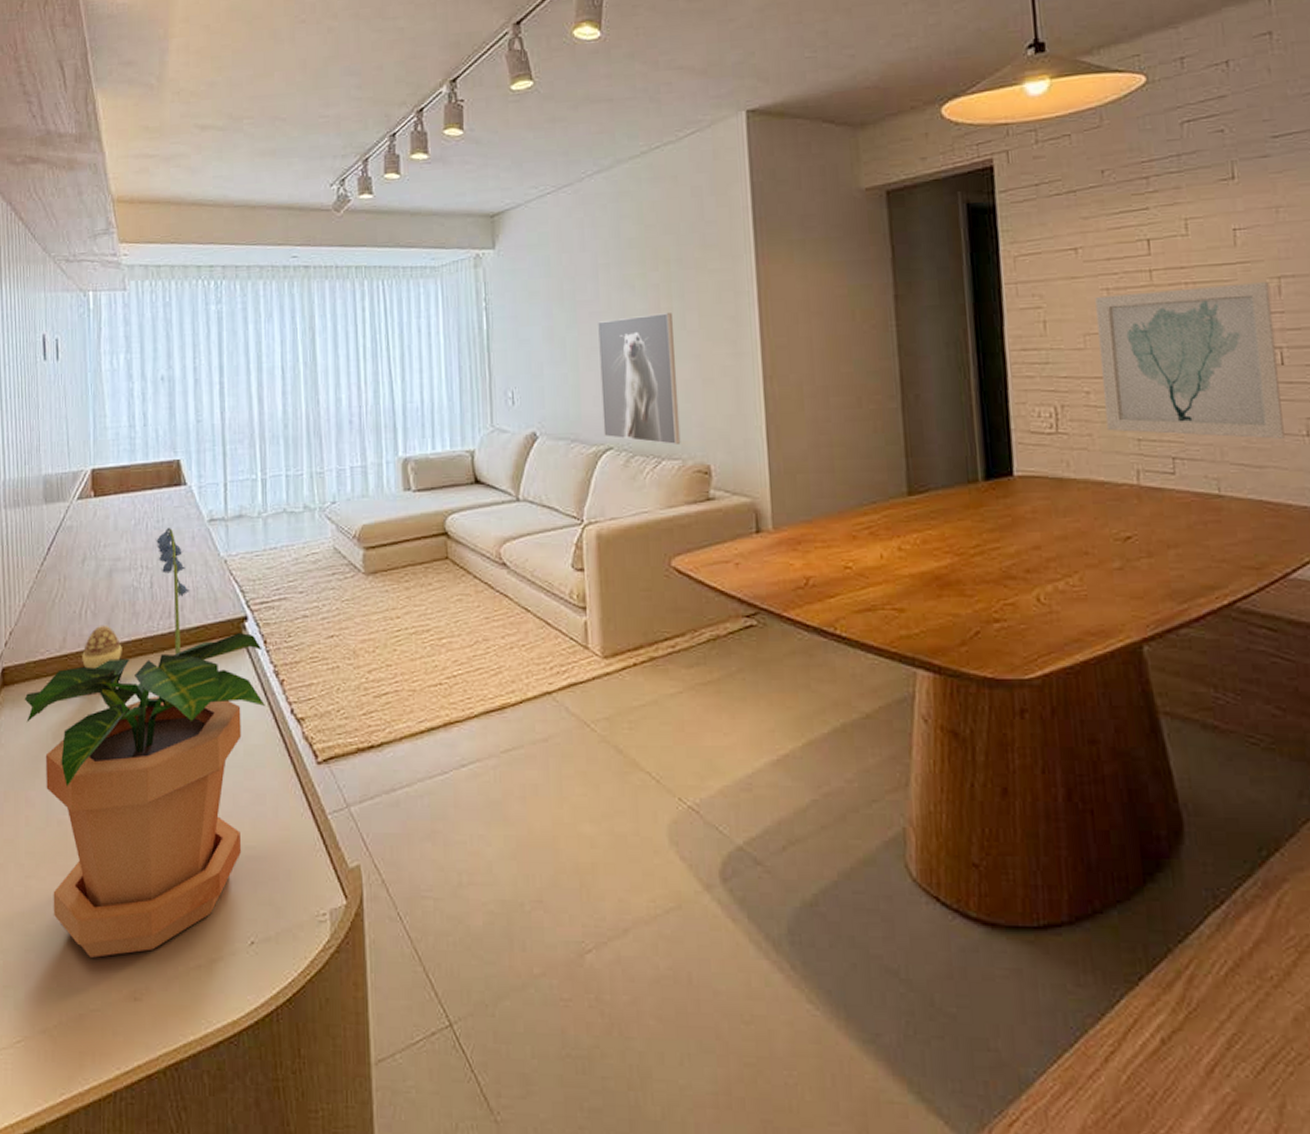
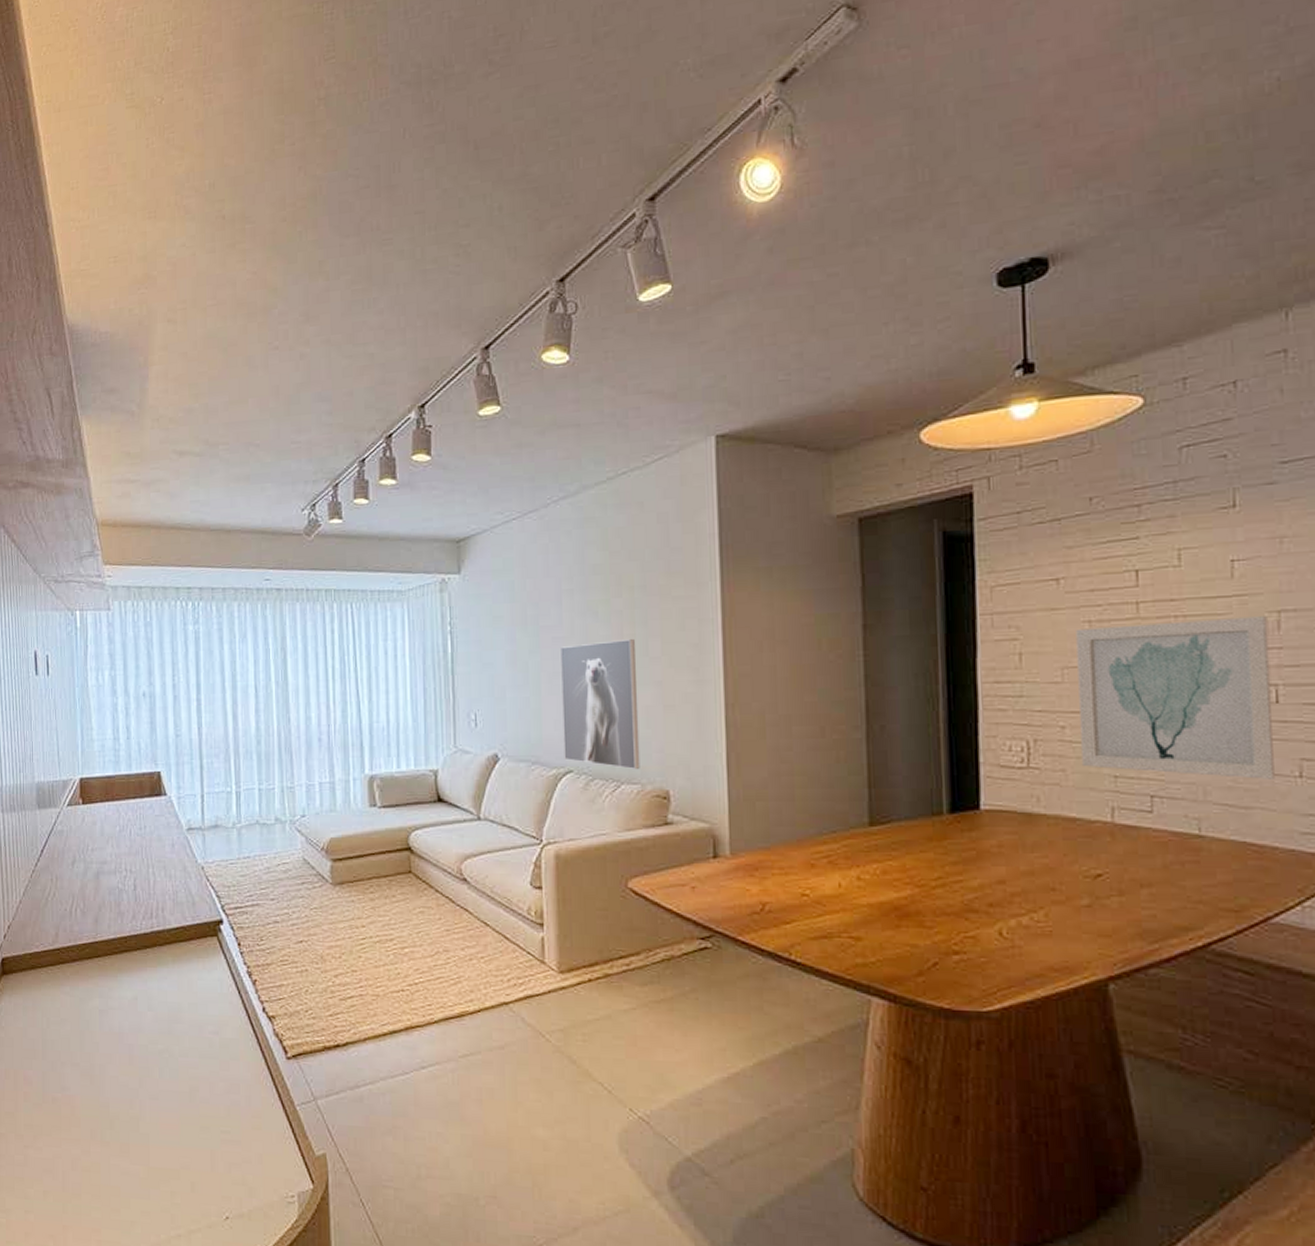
potted plant: present [24,632,265,958] -> none [21,934,239,1222]
decorative egg: present [82,625,122,682] -> none [73,922,109,976]
flower: present [155,528,190,655] -> none [138,835,170,953]

